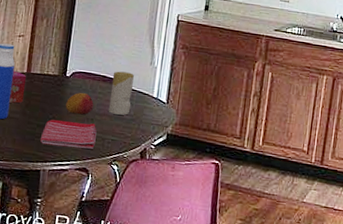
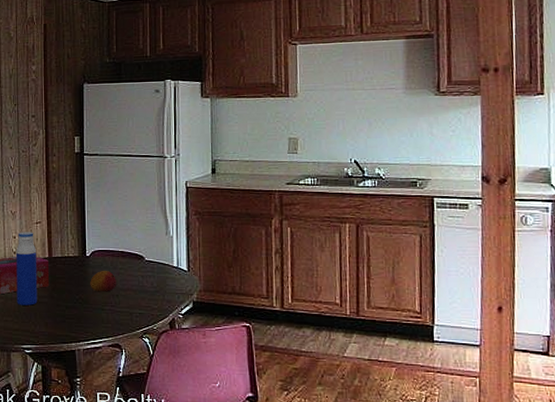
dish towel: present [39,119,97,149] -> none [70,299,124,325]
candle: present [108,71,134,115] -> none [131,245,153,288]

